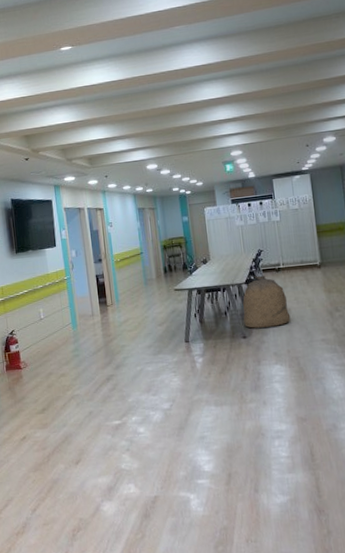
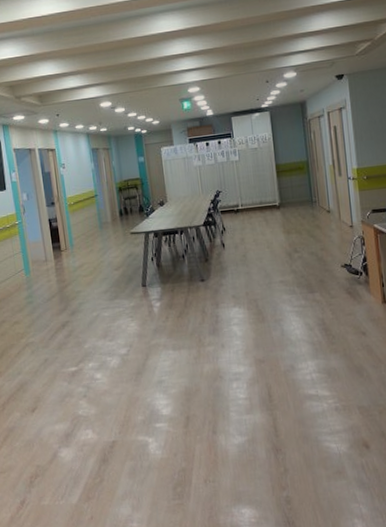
bag: present [243,275,291,328] -> none [201,217,249,271]

